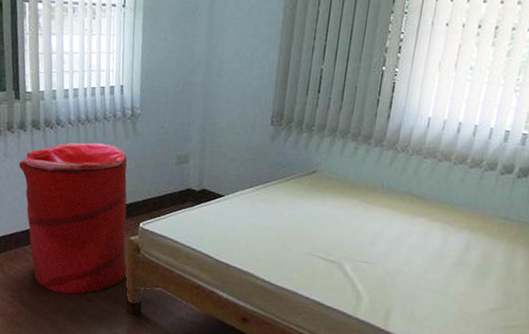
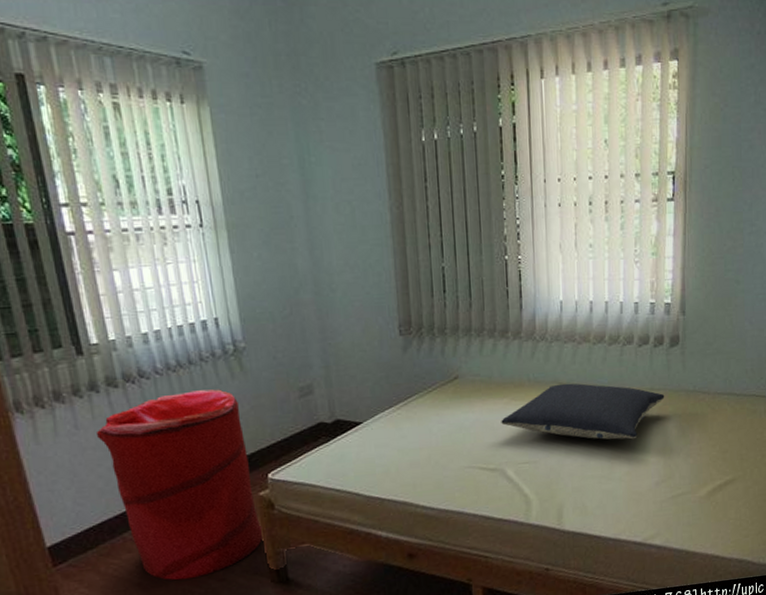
pillow: none [348,195,519,263] -> present [501,383,665,440]

